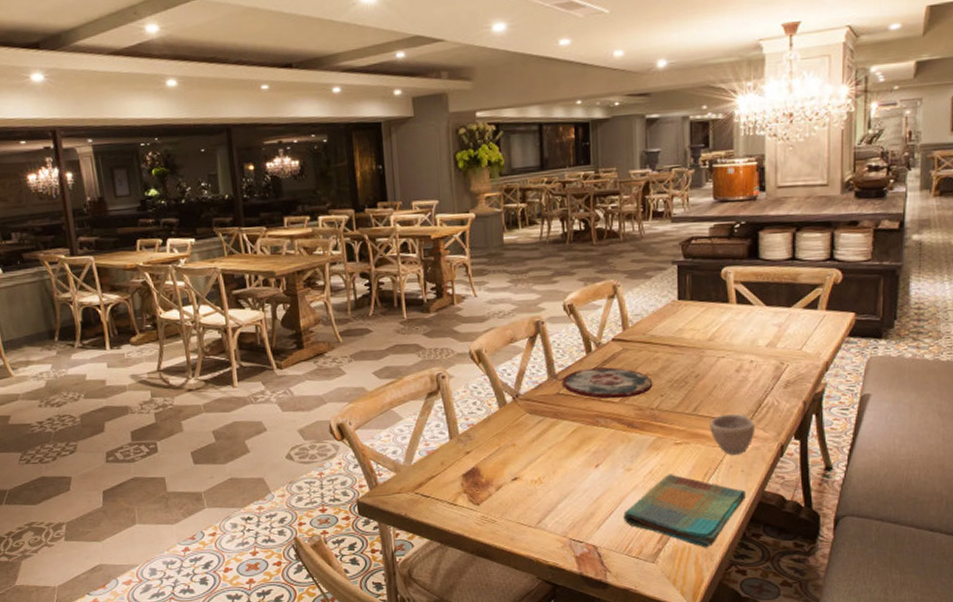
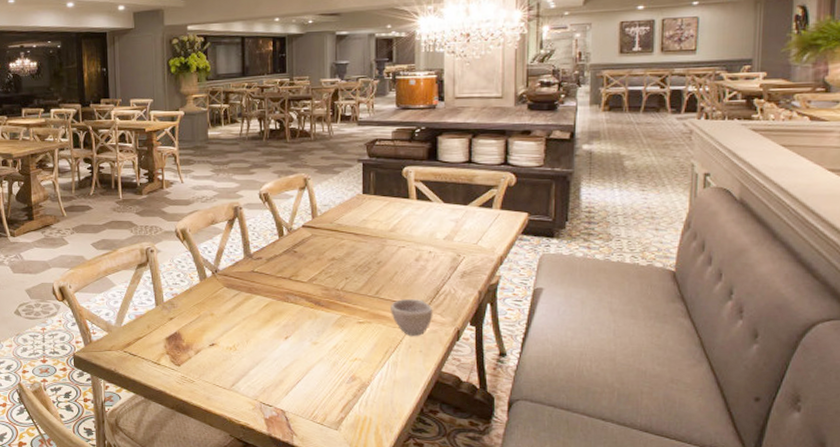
plate: present [562,367,653,399] -> none [256,250,339,279]
dish towel: present [623,474,746,548] -> none [309,350,424,420]

